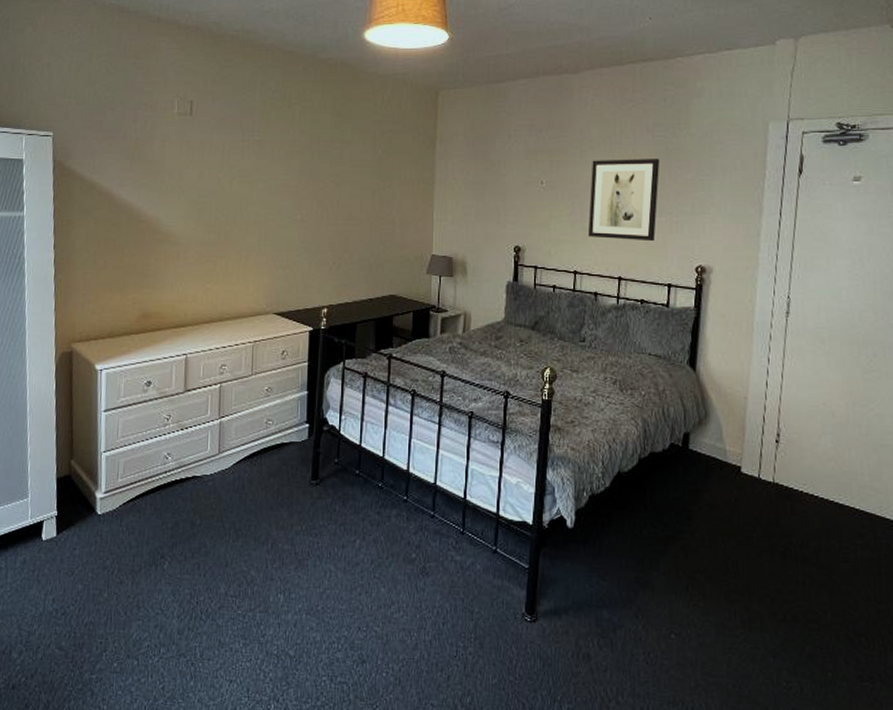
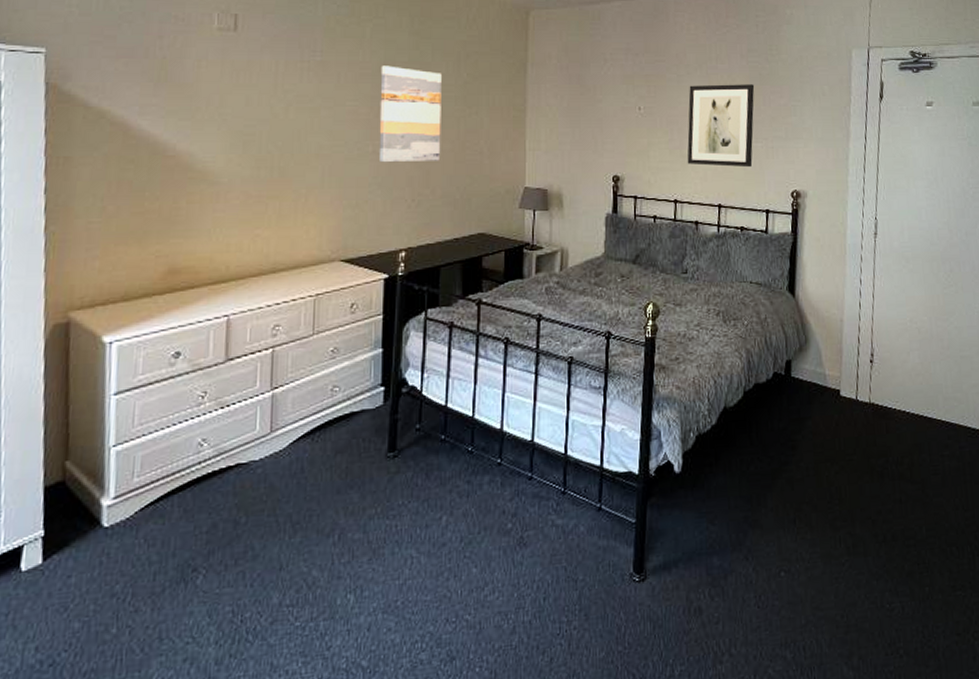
wall art: none [305,143,360,230] -> present [378,65,442,163]

